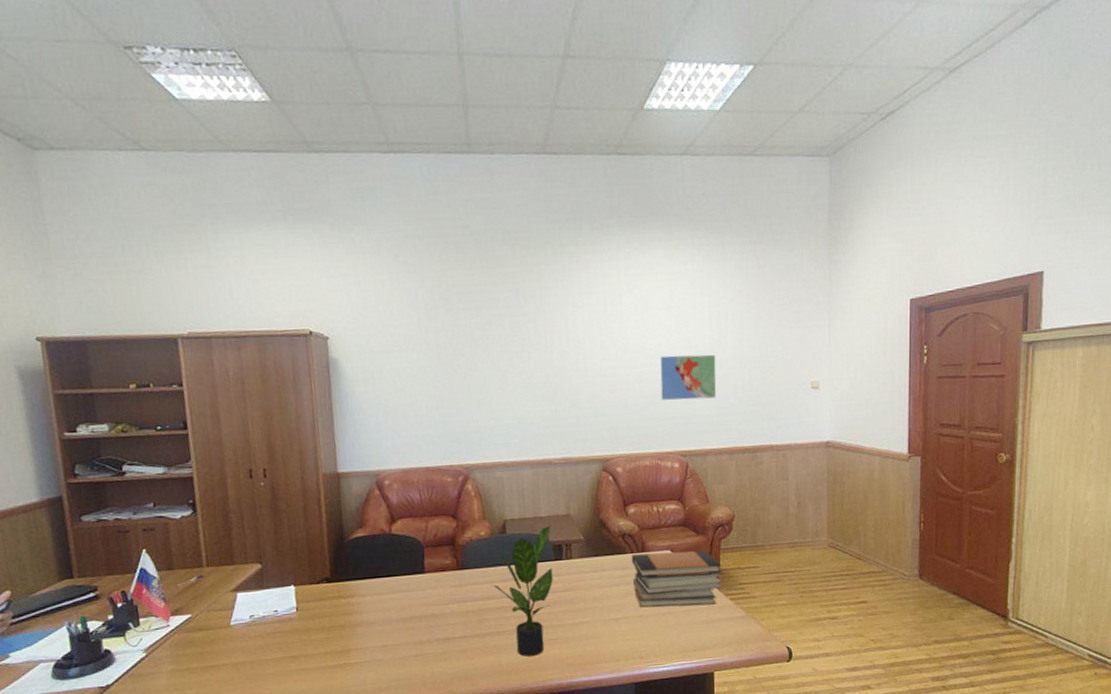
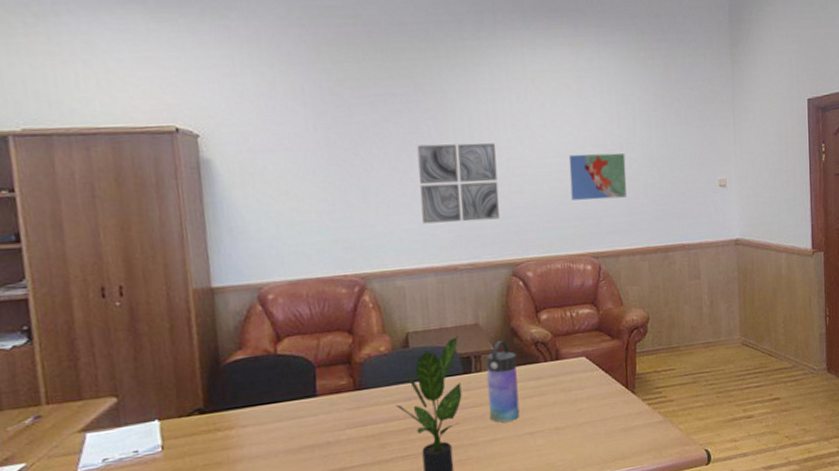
wall art: none [517,344,592,420] -> present [417,143,500,224]
water bottle: none [576,531,606,607] -> present [486,340,520,423]
book stack: present [631,550,722,608] -> none [544,355,639,420]

